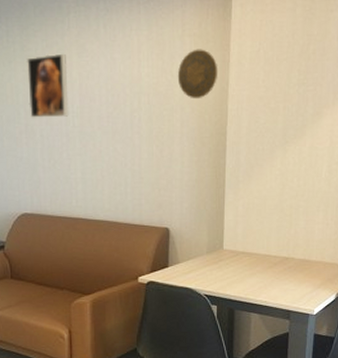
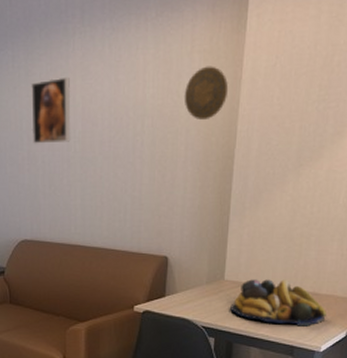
fruit bowl: none [230,248,317,291] -> present [230,279,326,327]

